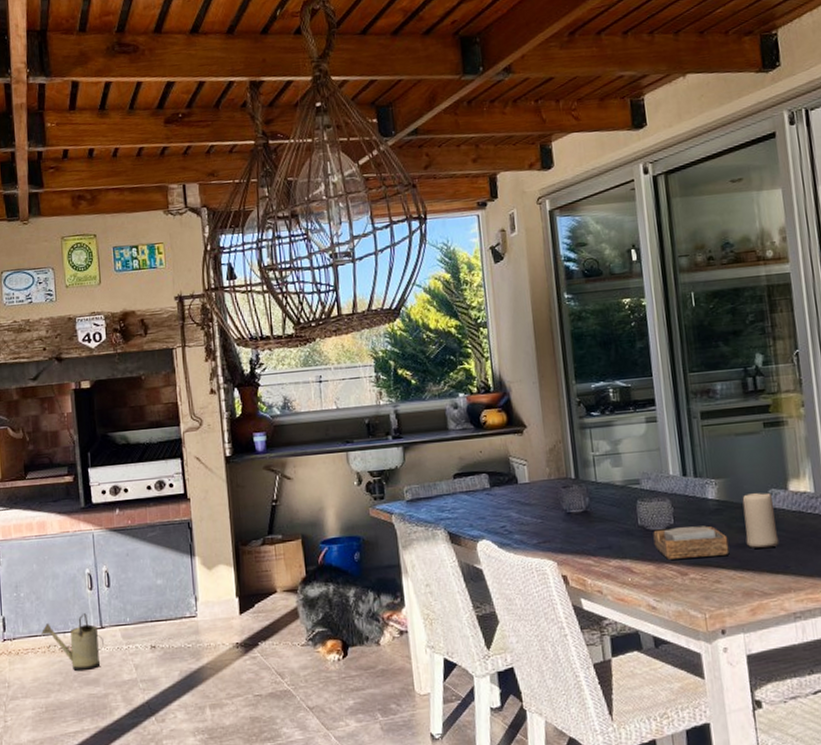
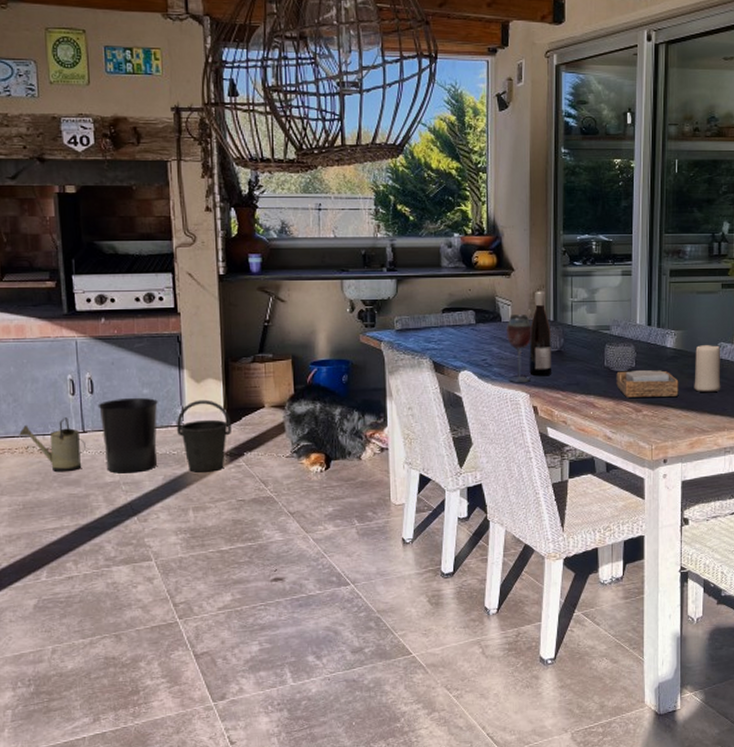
waste bin: none [114,588,172,671] -> present [97,397,158,473]
bucket: none [190,587,246,666] -> present [177,399,233,472]
wineglass: none [524,474,557,551] -> present [507,315,533,383]
bottle: none [550,447,579,542] -> present [529,291,552,377]

